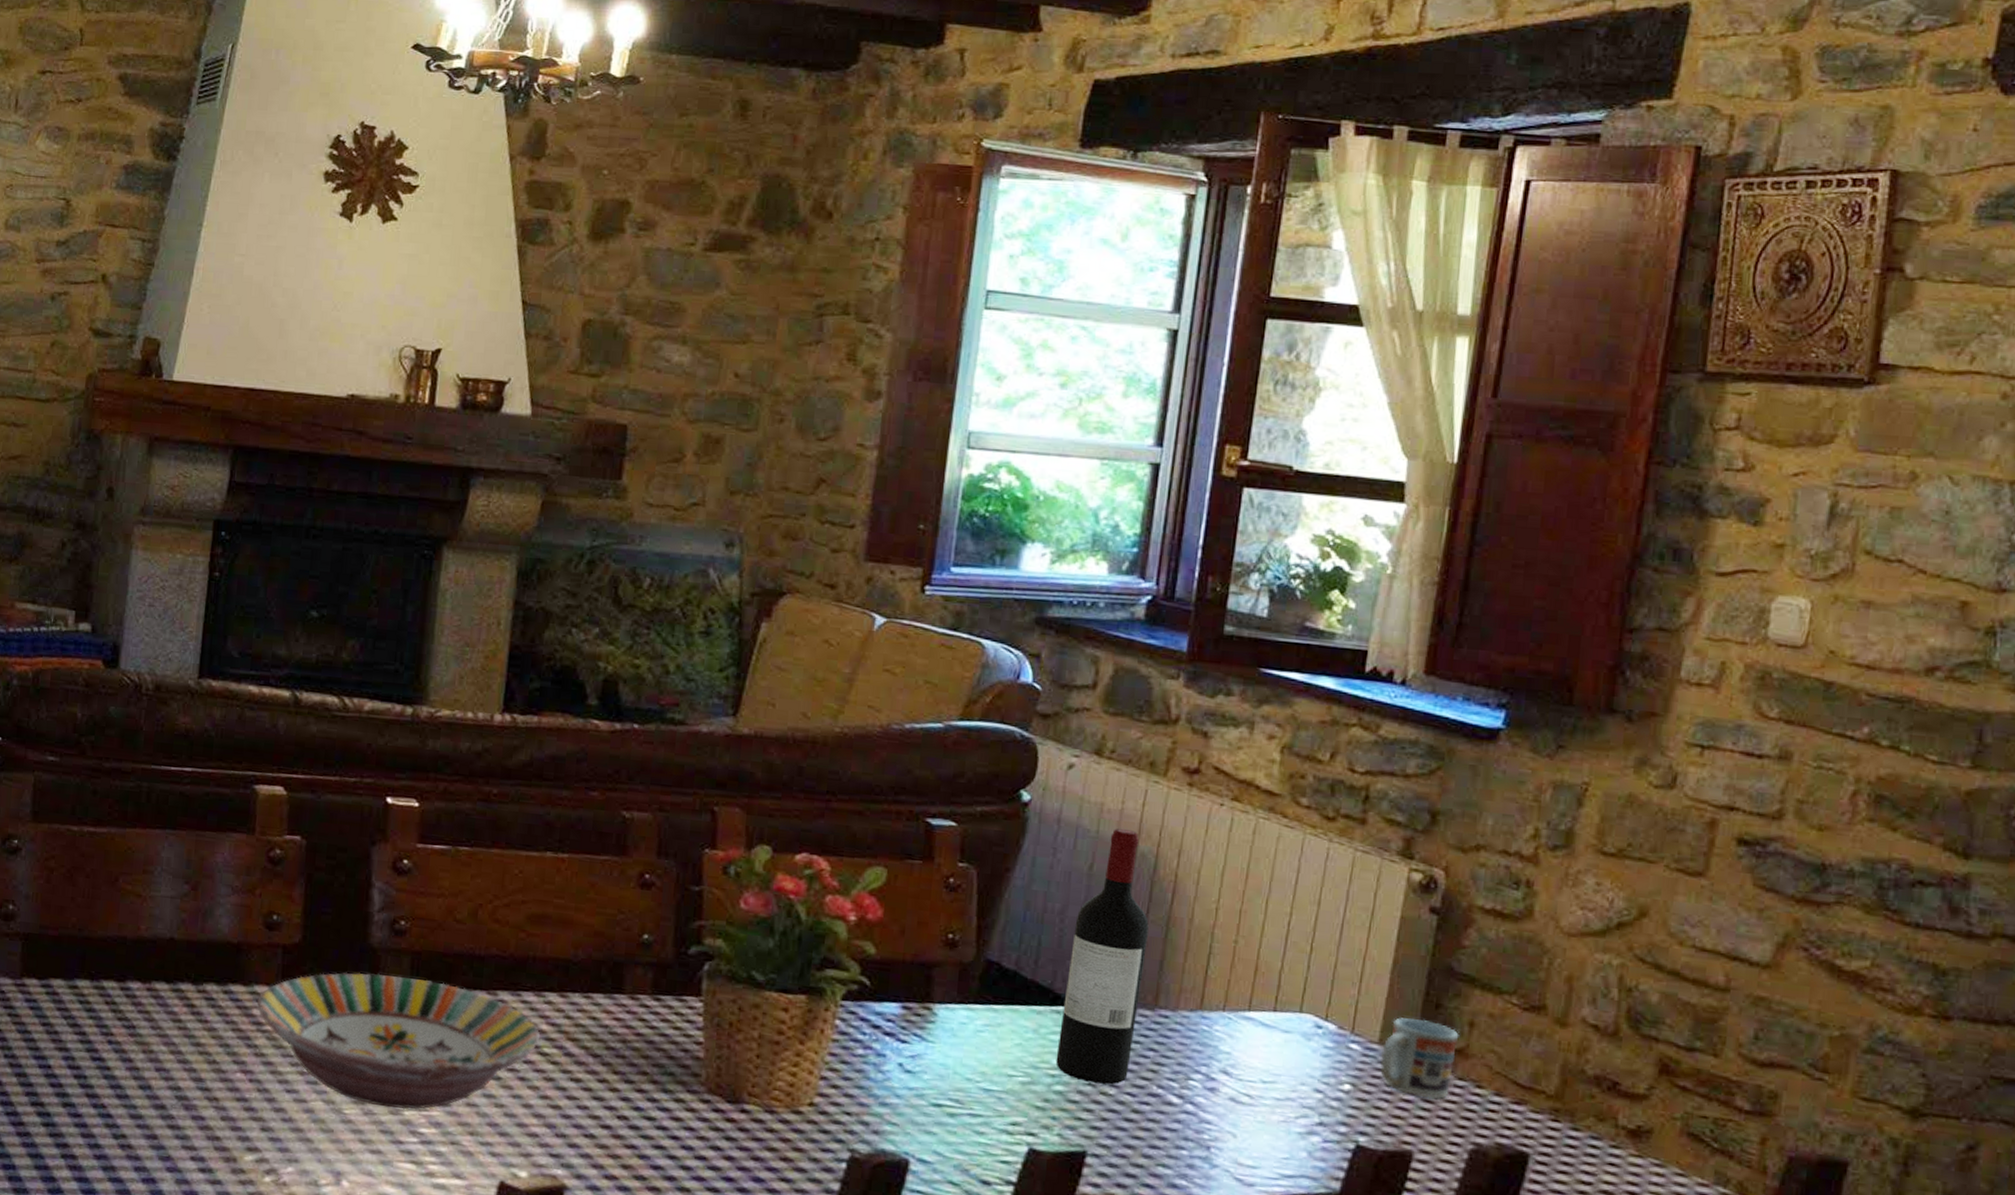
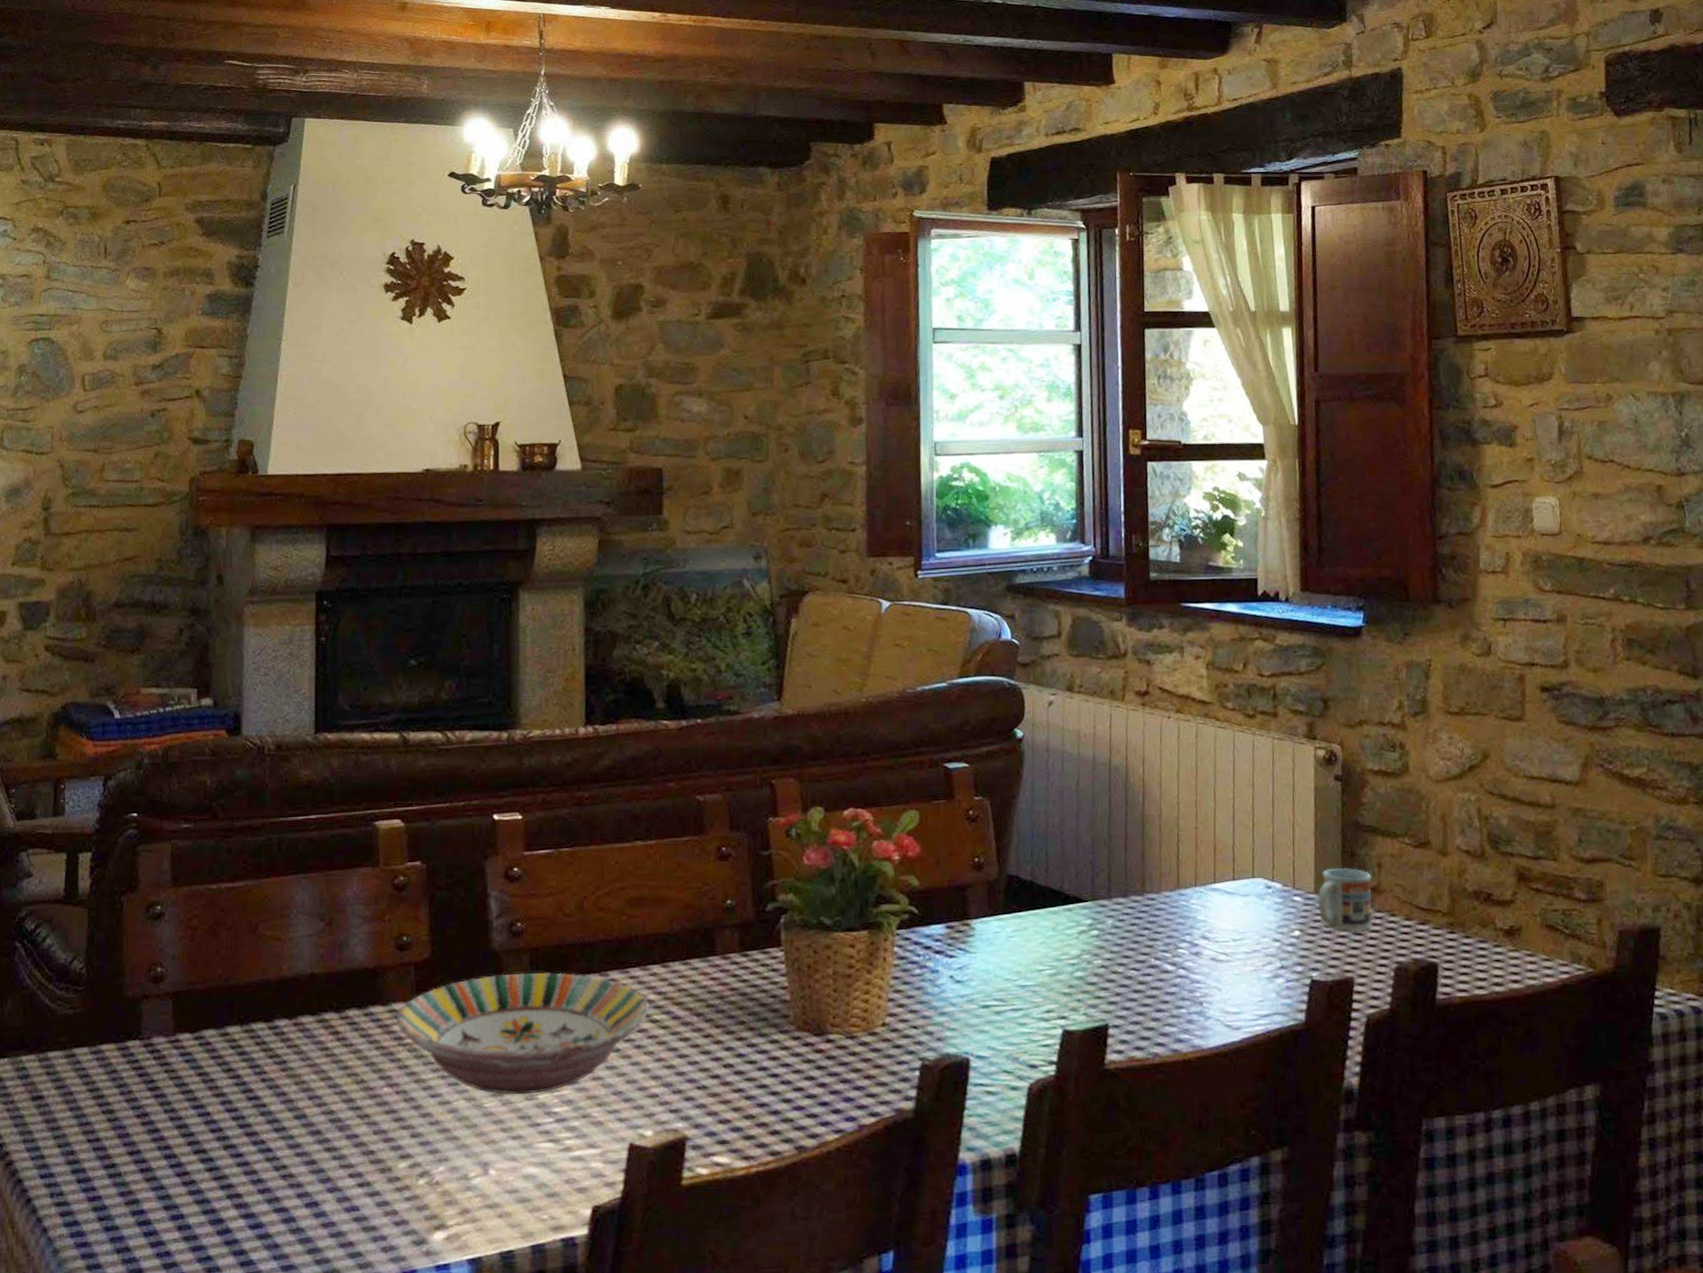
wine bottle: present [1055,828,1149,1085] -> none [1072,748,1131,965]

